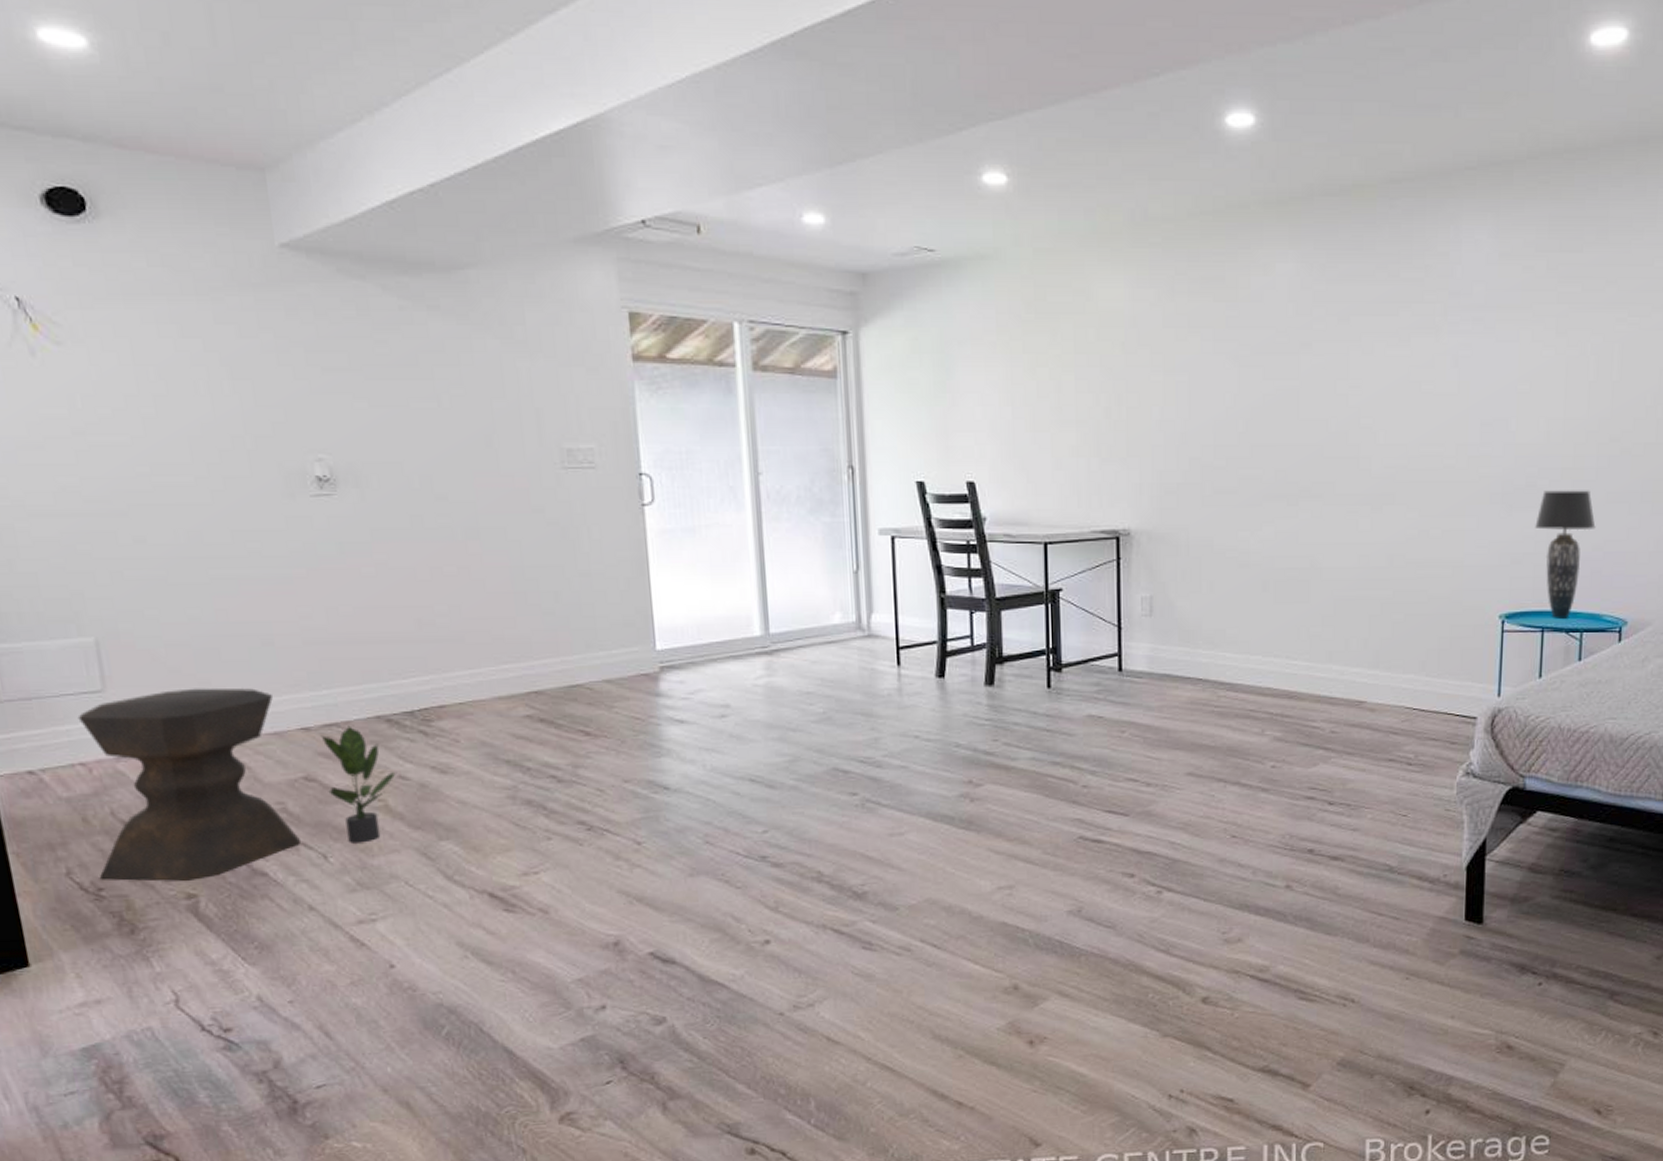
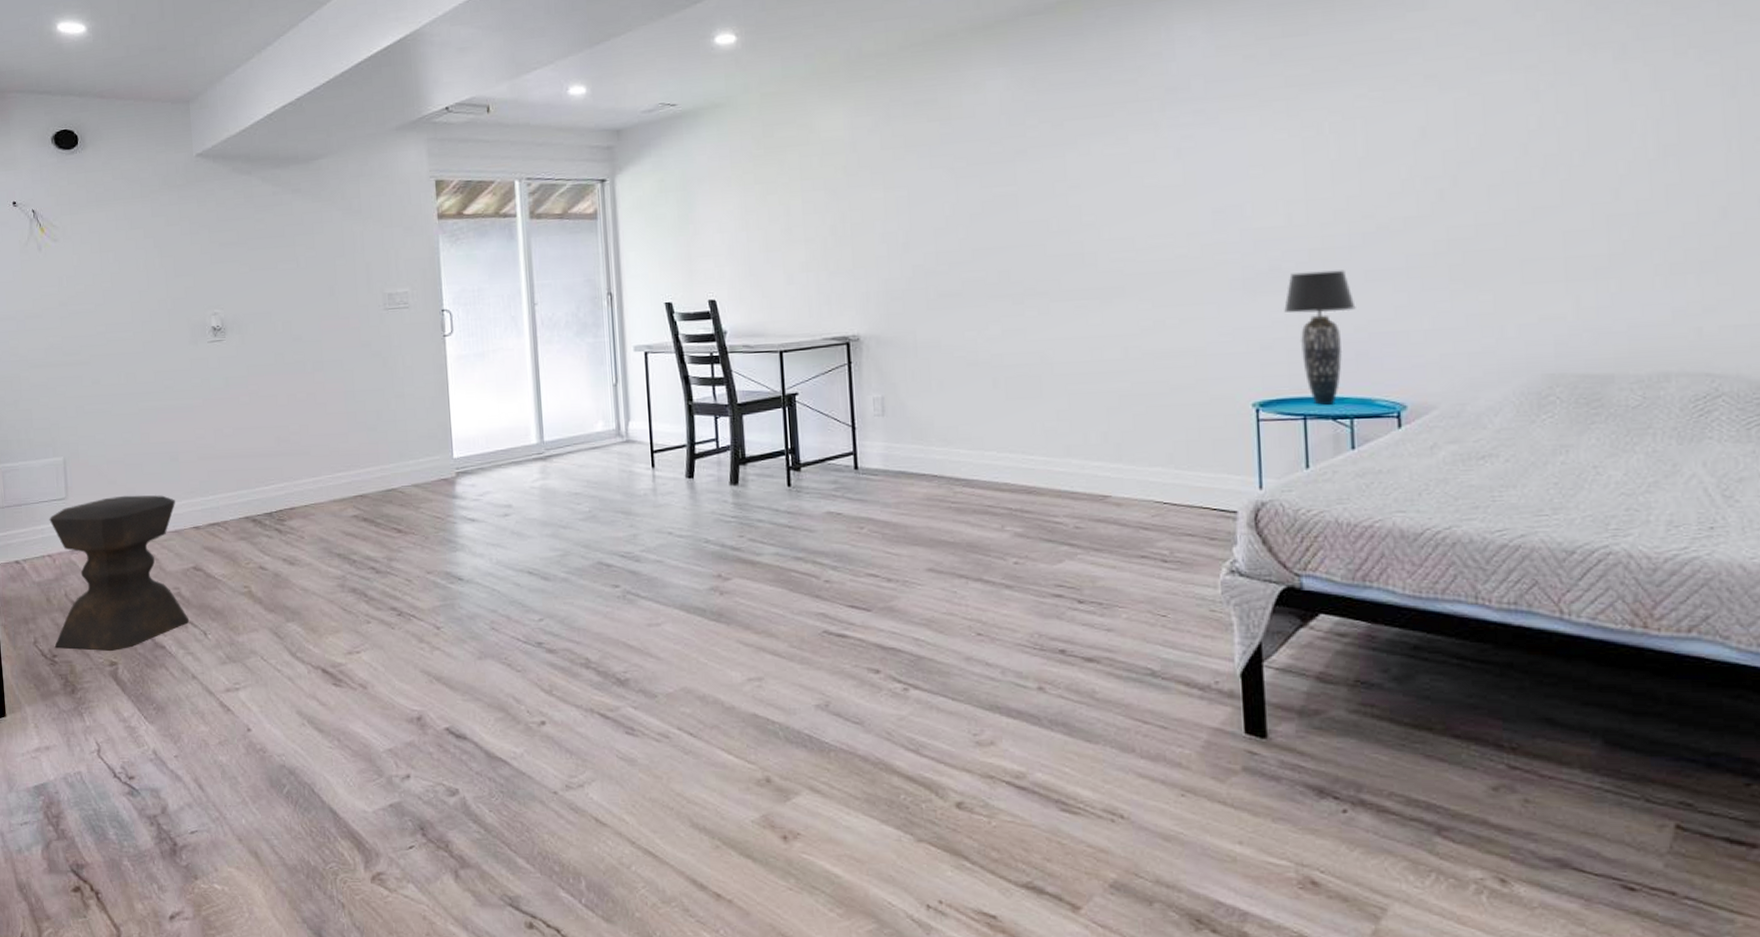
potted plant: present [320,725,398,843] -> none [206,525,259,623]

